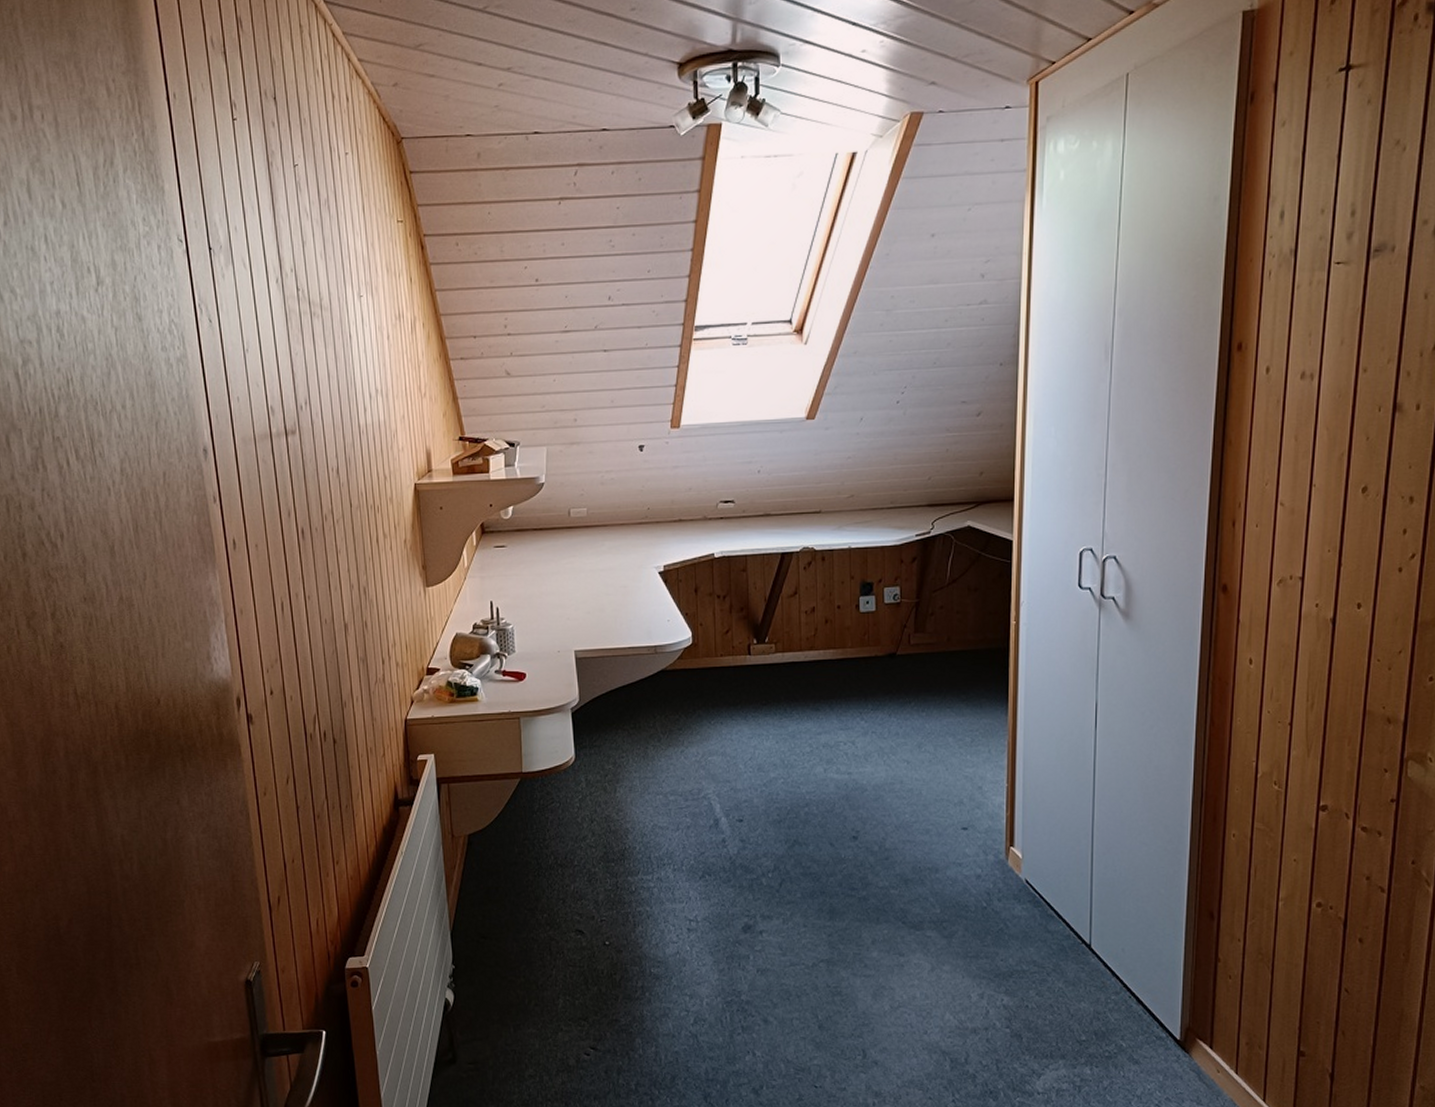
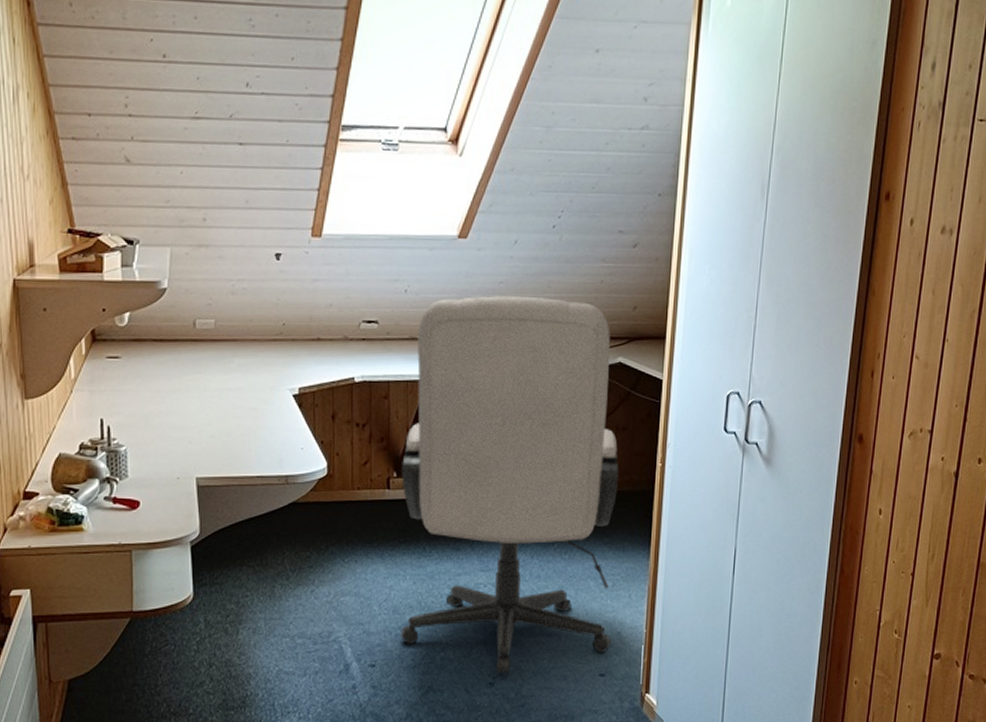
chair: none [761,469,973,828] -> present [401,296,619,674]

